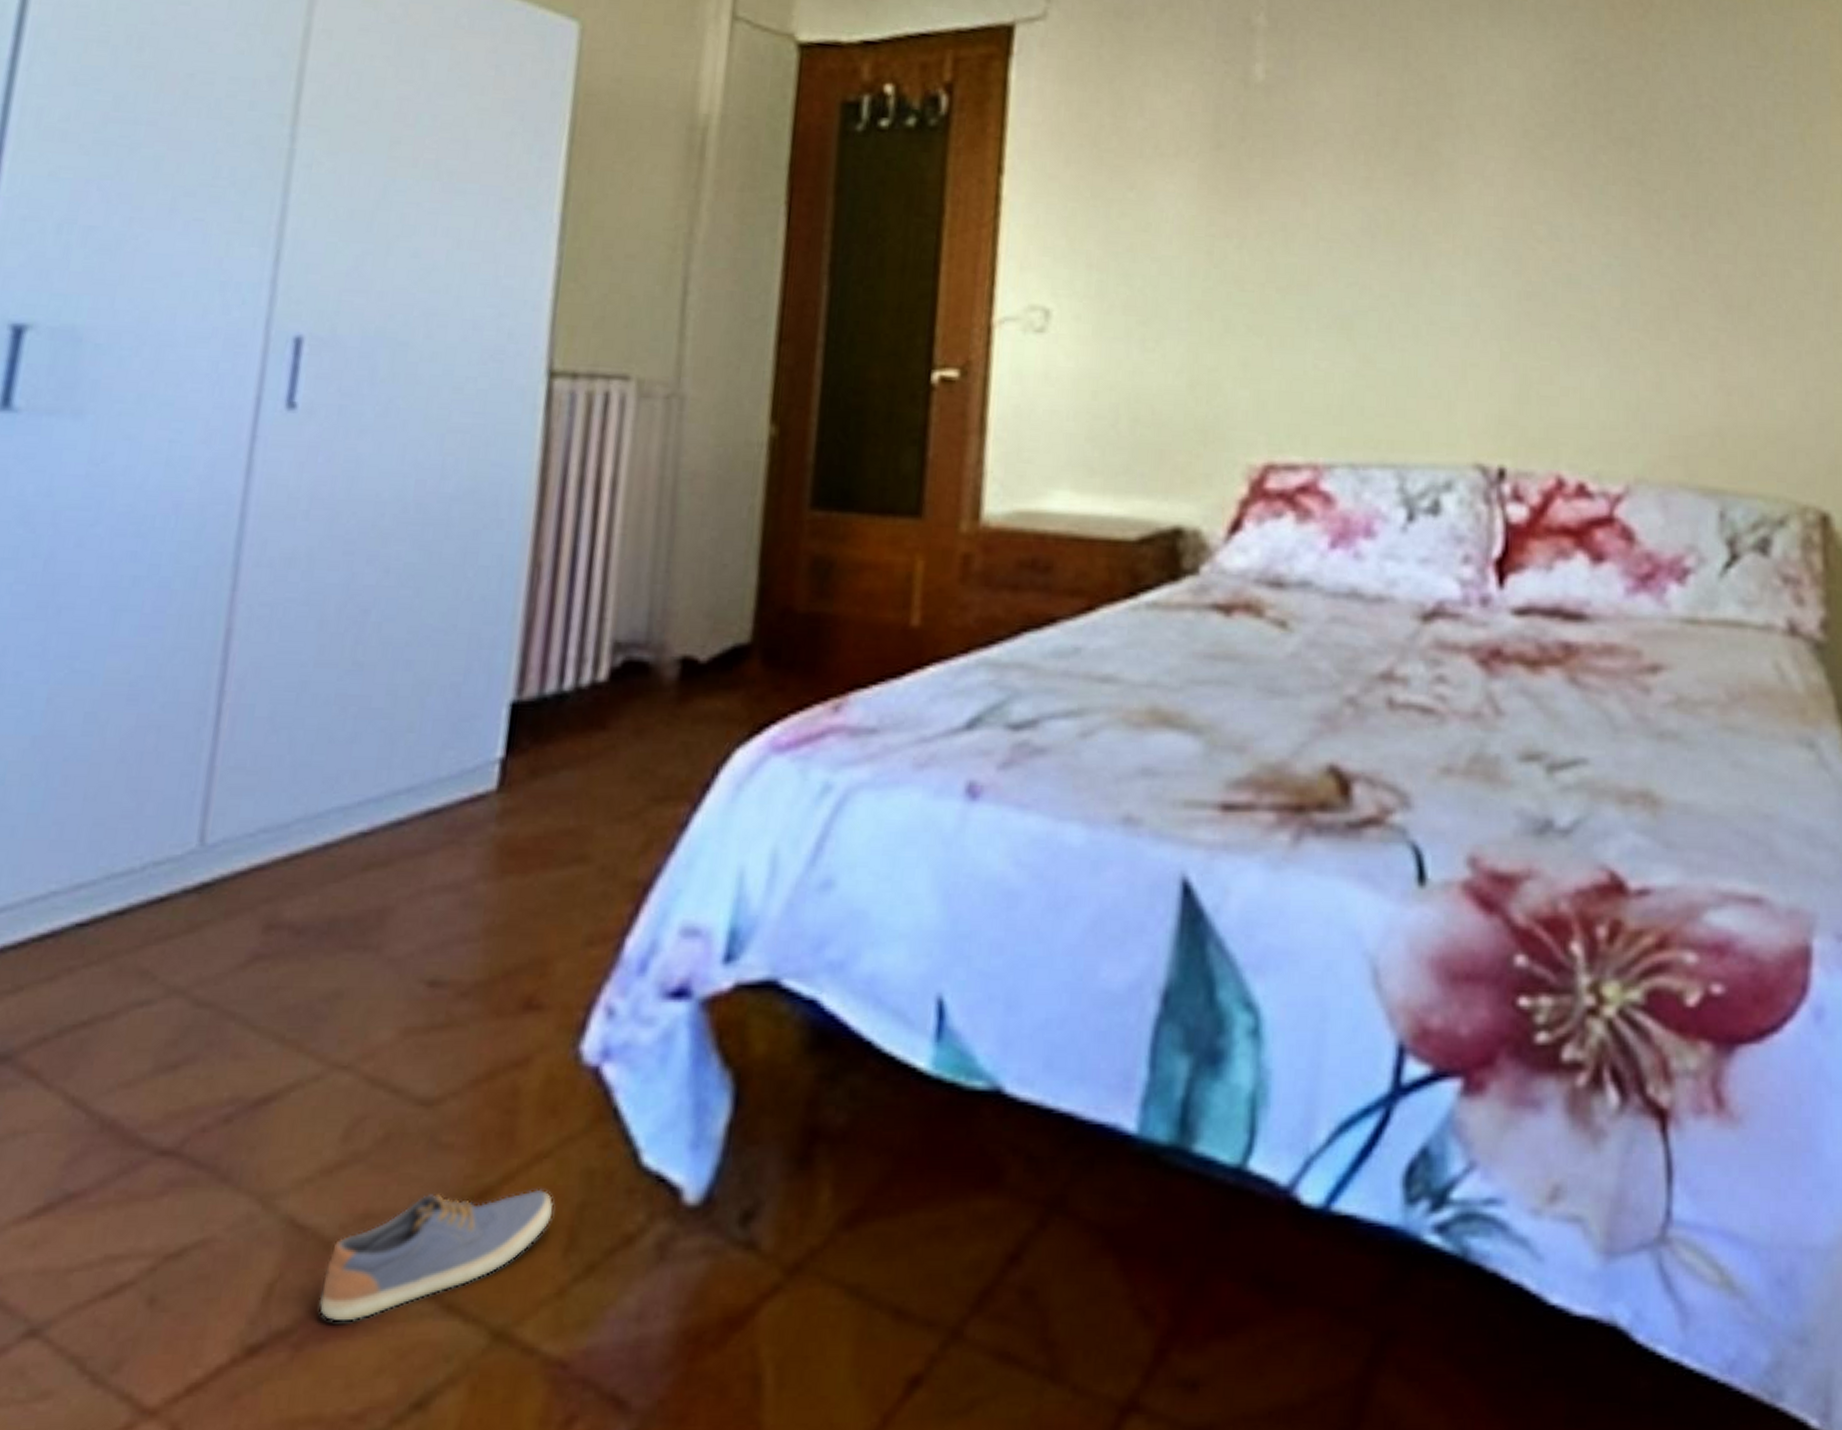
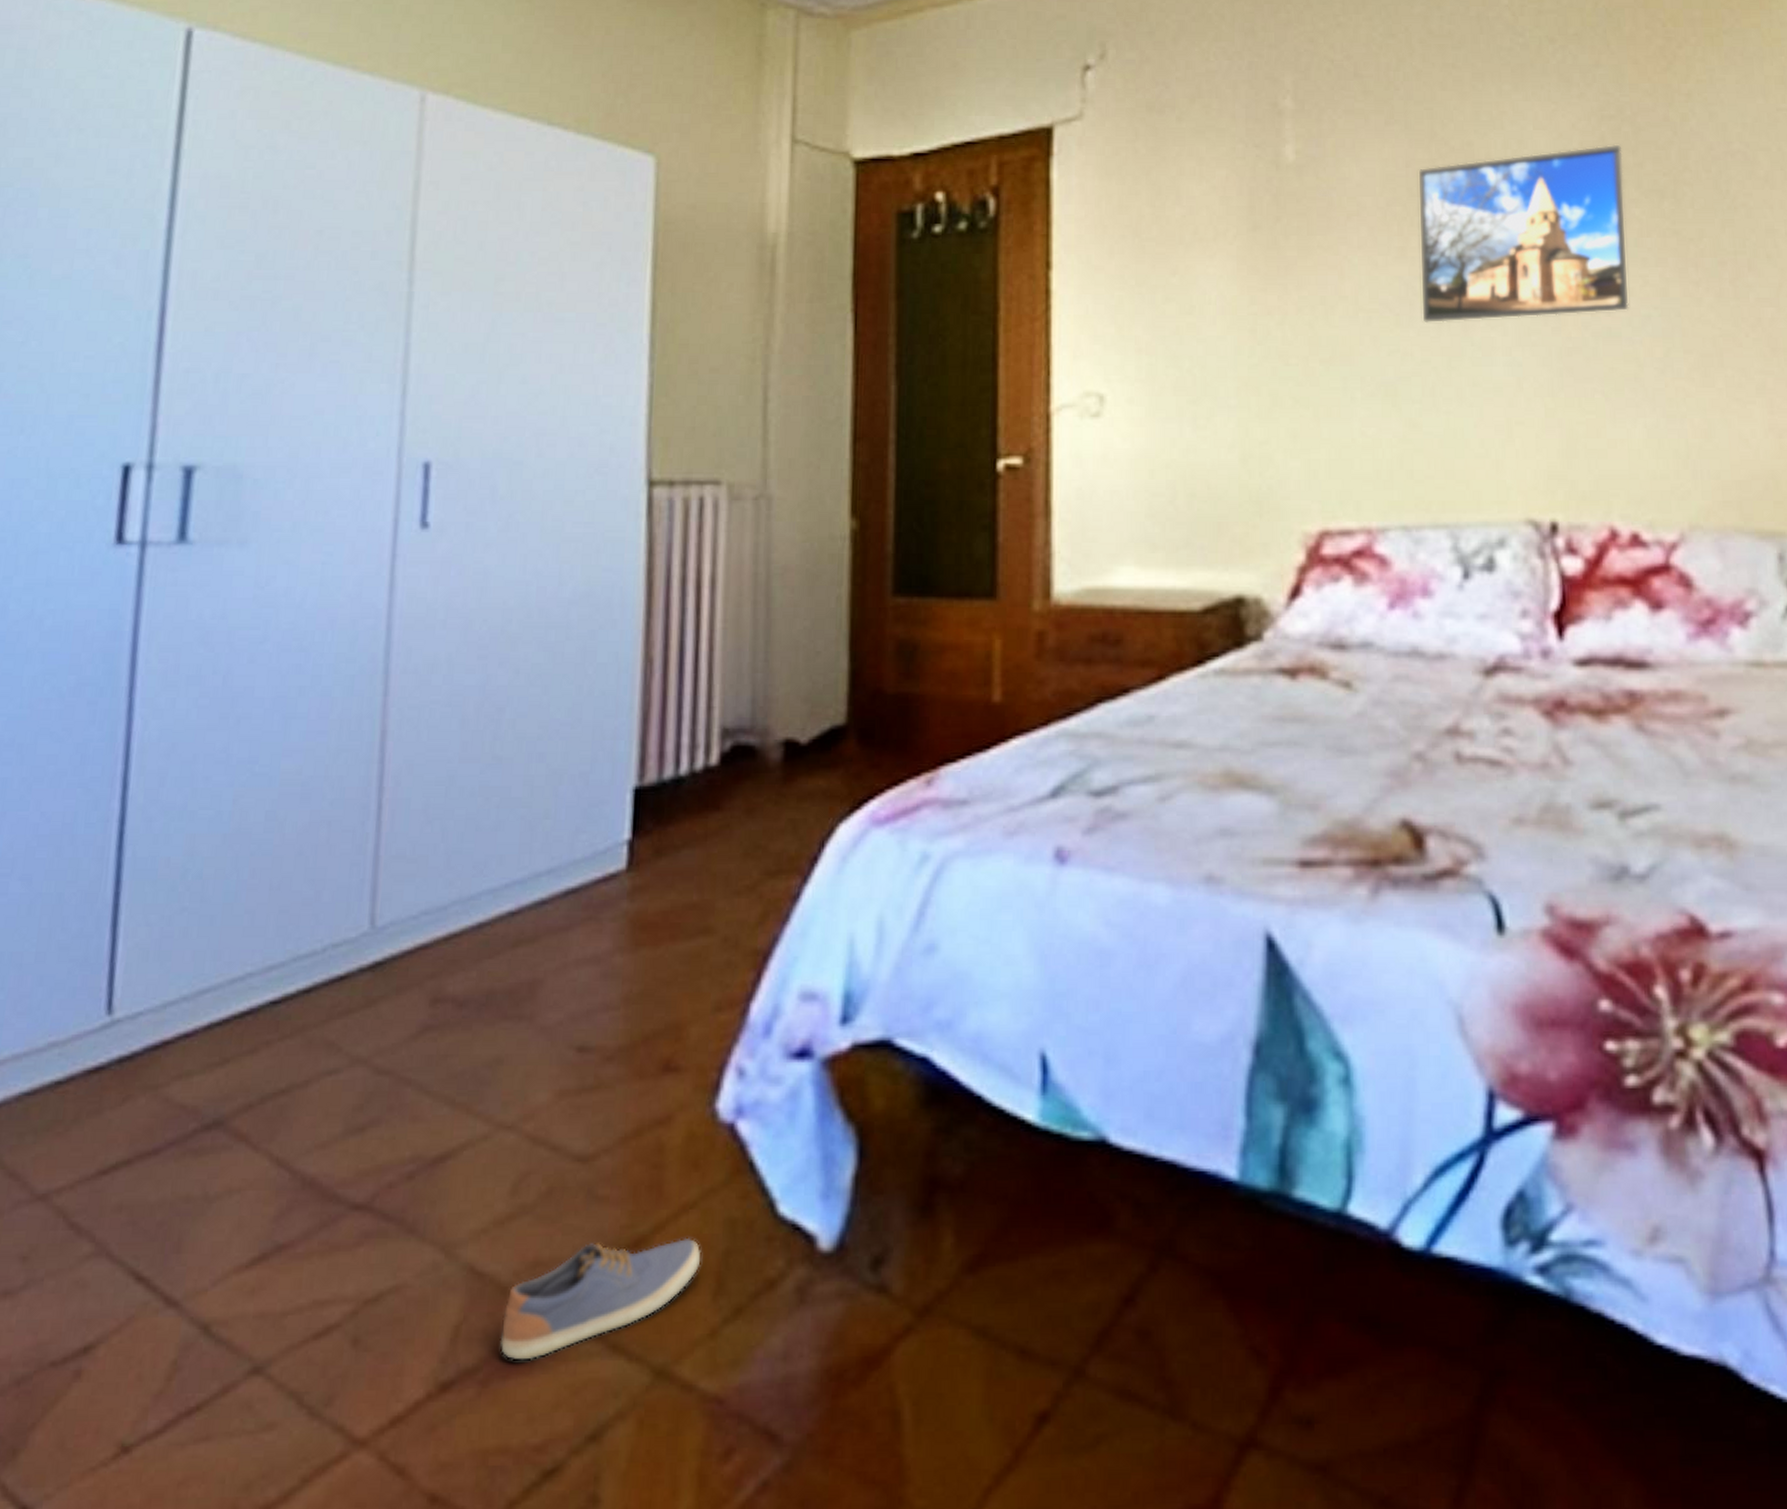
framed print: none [1384,88,1594,259] -> present [1419,144,1629,324]

